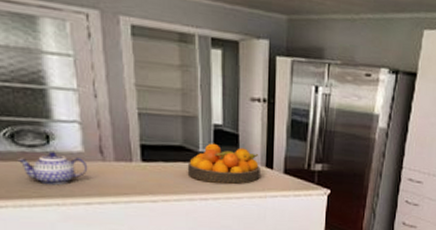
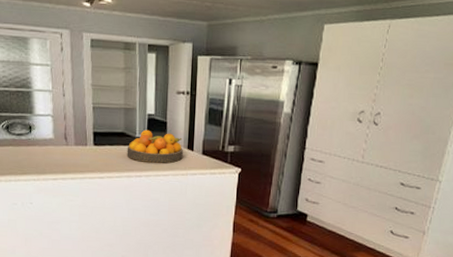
teapot: present [17,152,88,186] -> none [10,139,56,165]

